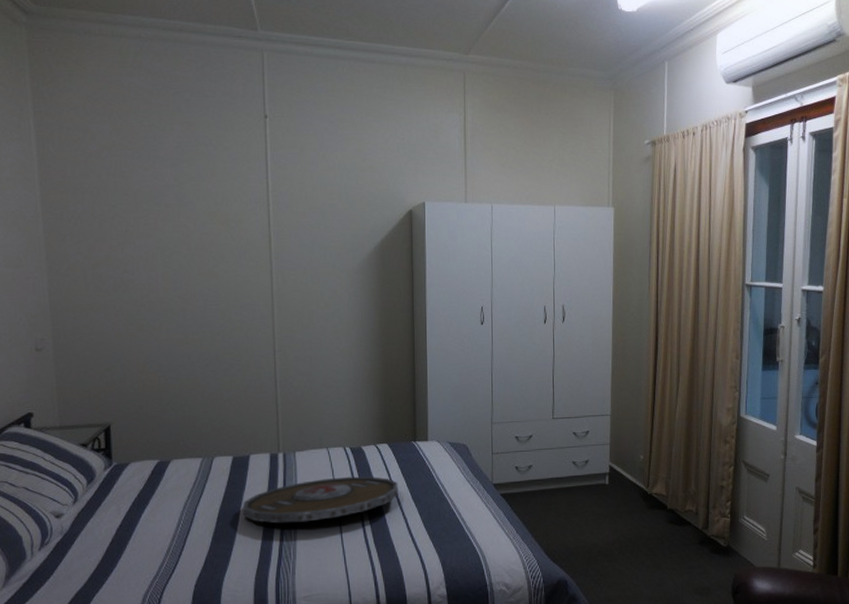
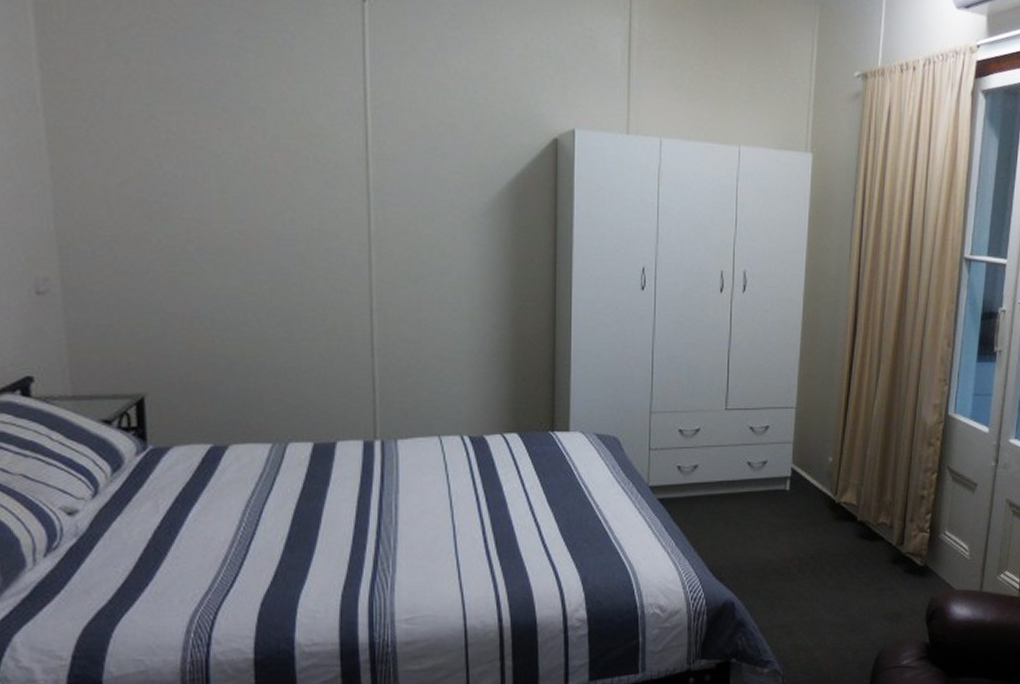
serving tray: present [242,476,398,524] -> none [325,472,530,529]

